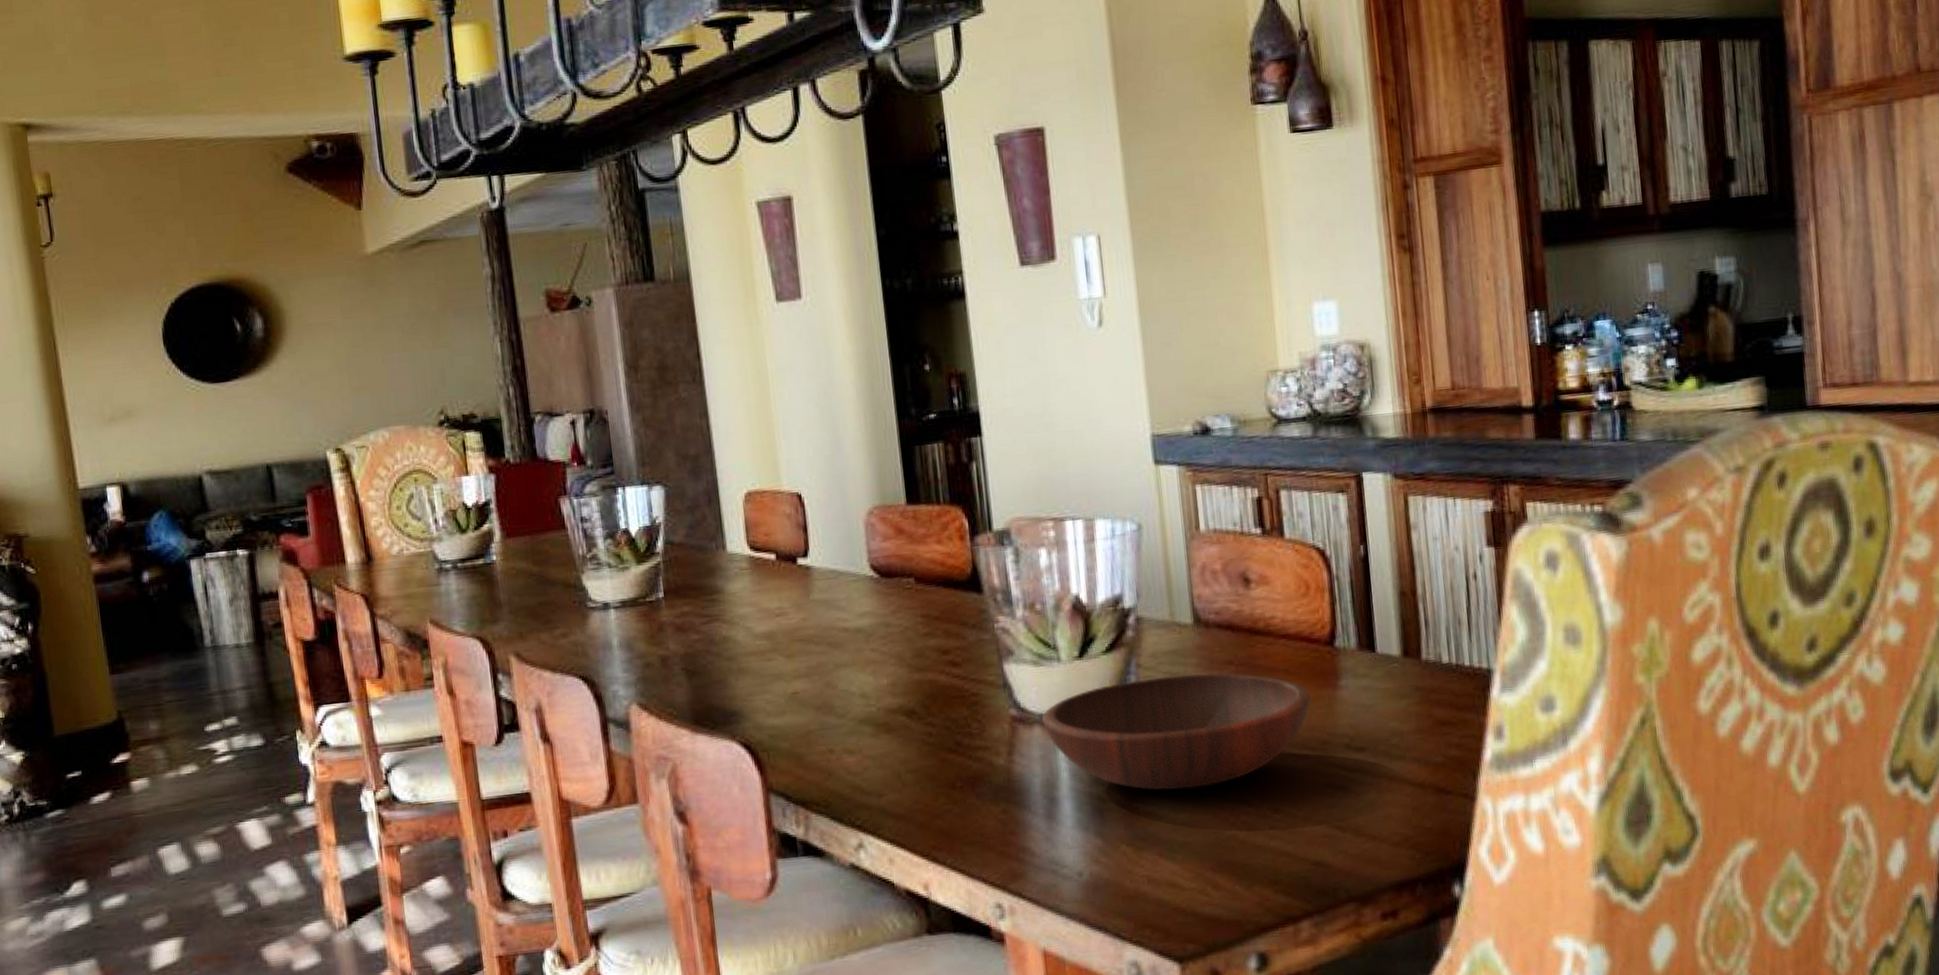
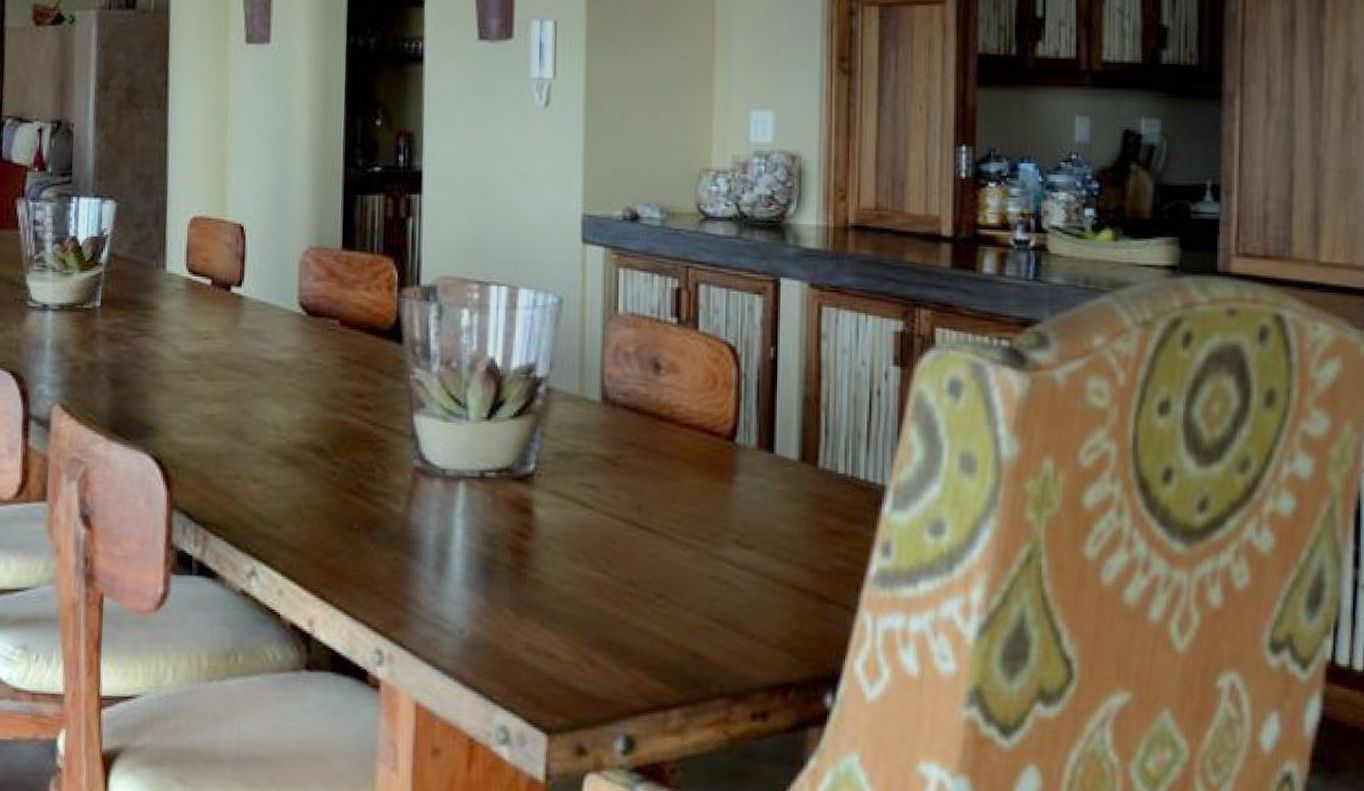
wooden bowl: present [1042,673,1311,791] -> none [444,448,707,563]

